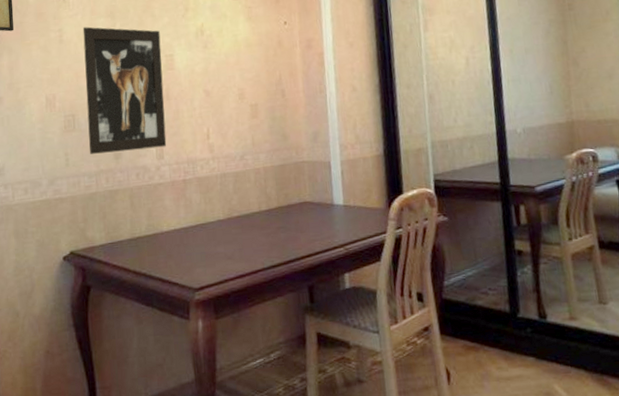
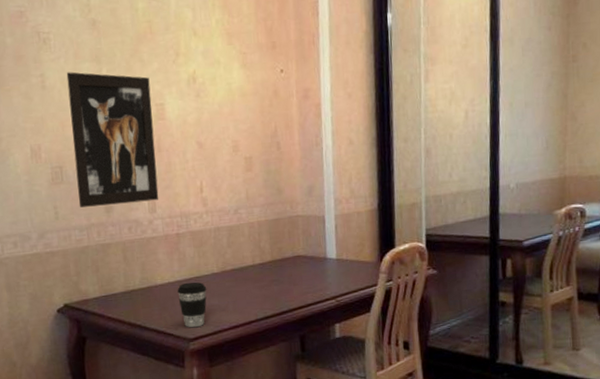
coffee cup: none [183,228,213,277] -> present [177,282,207,328]

